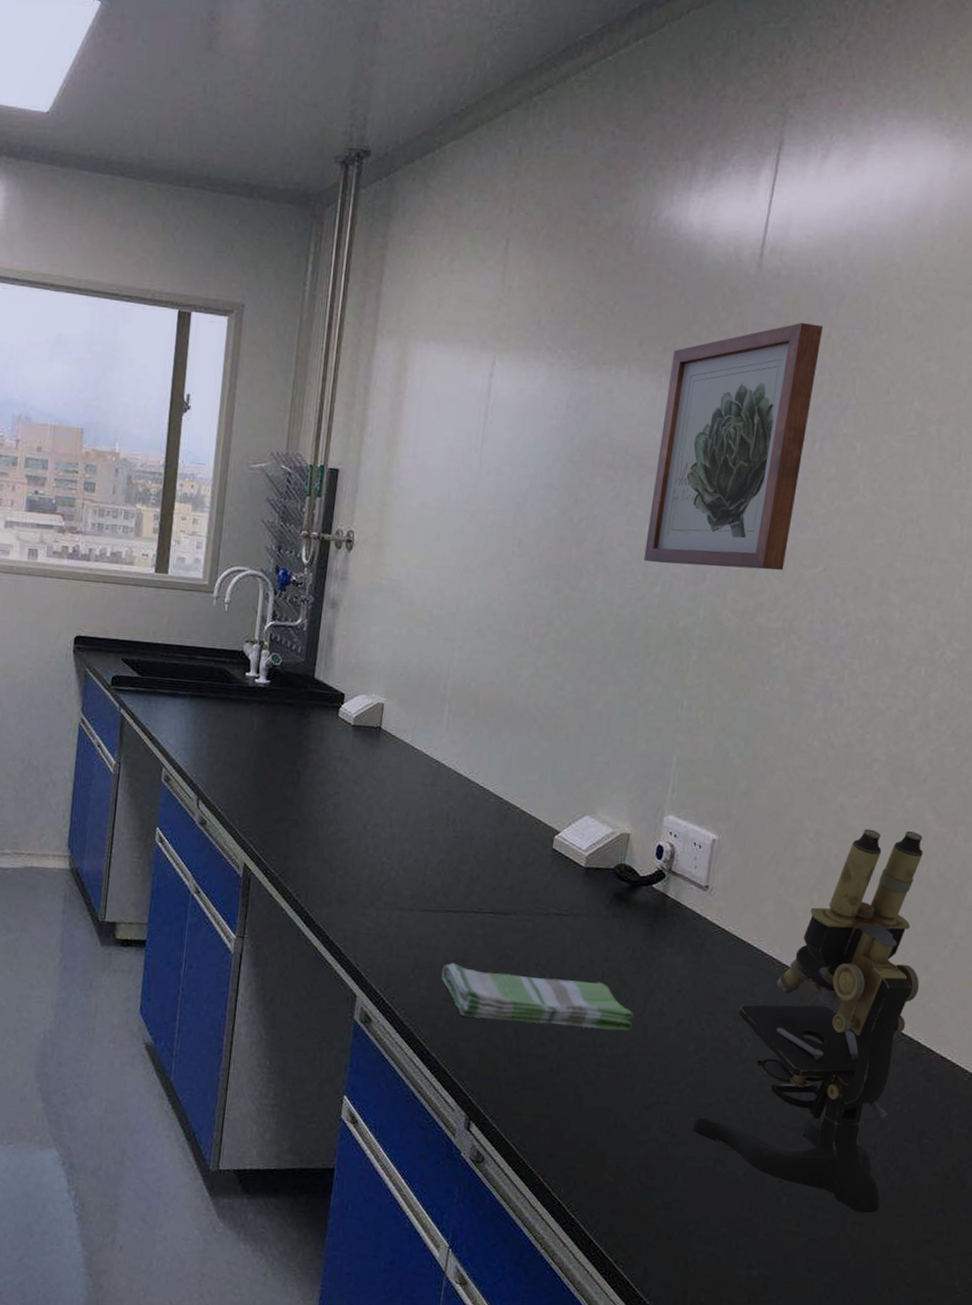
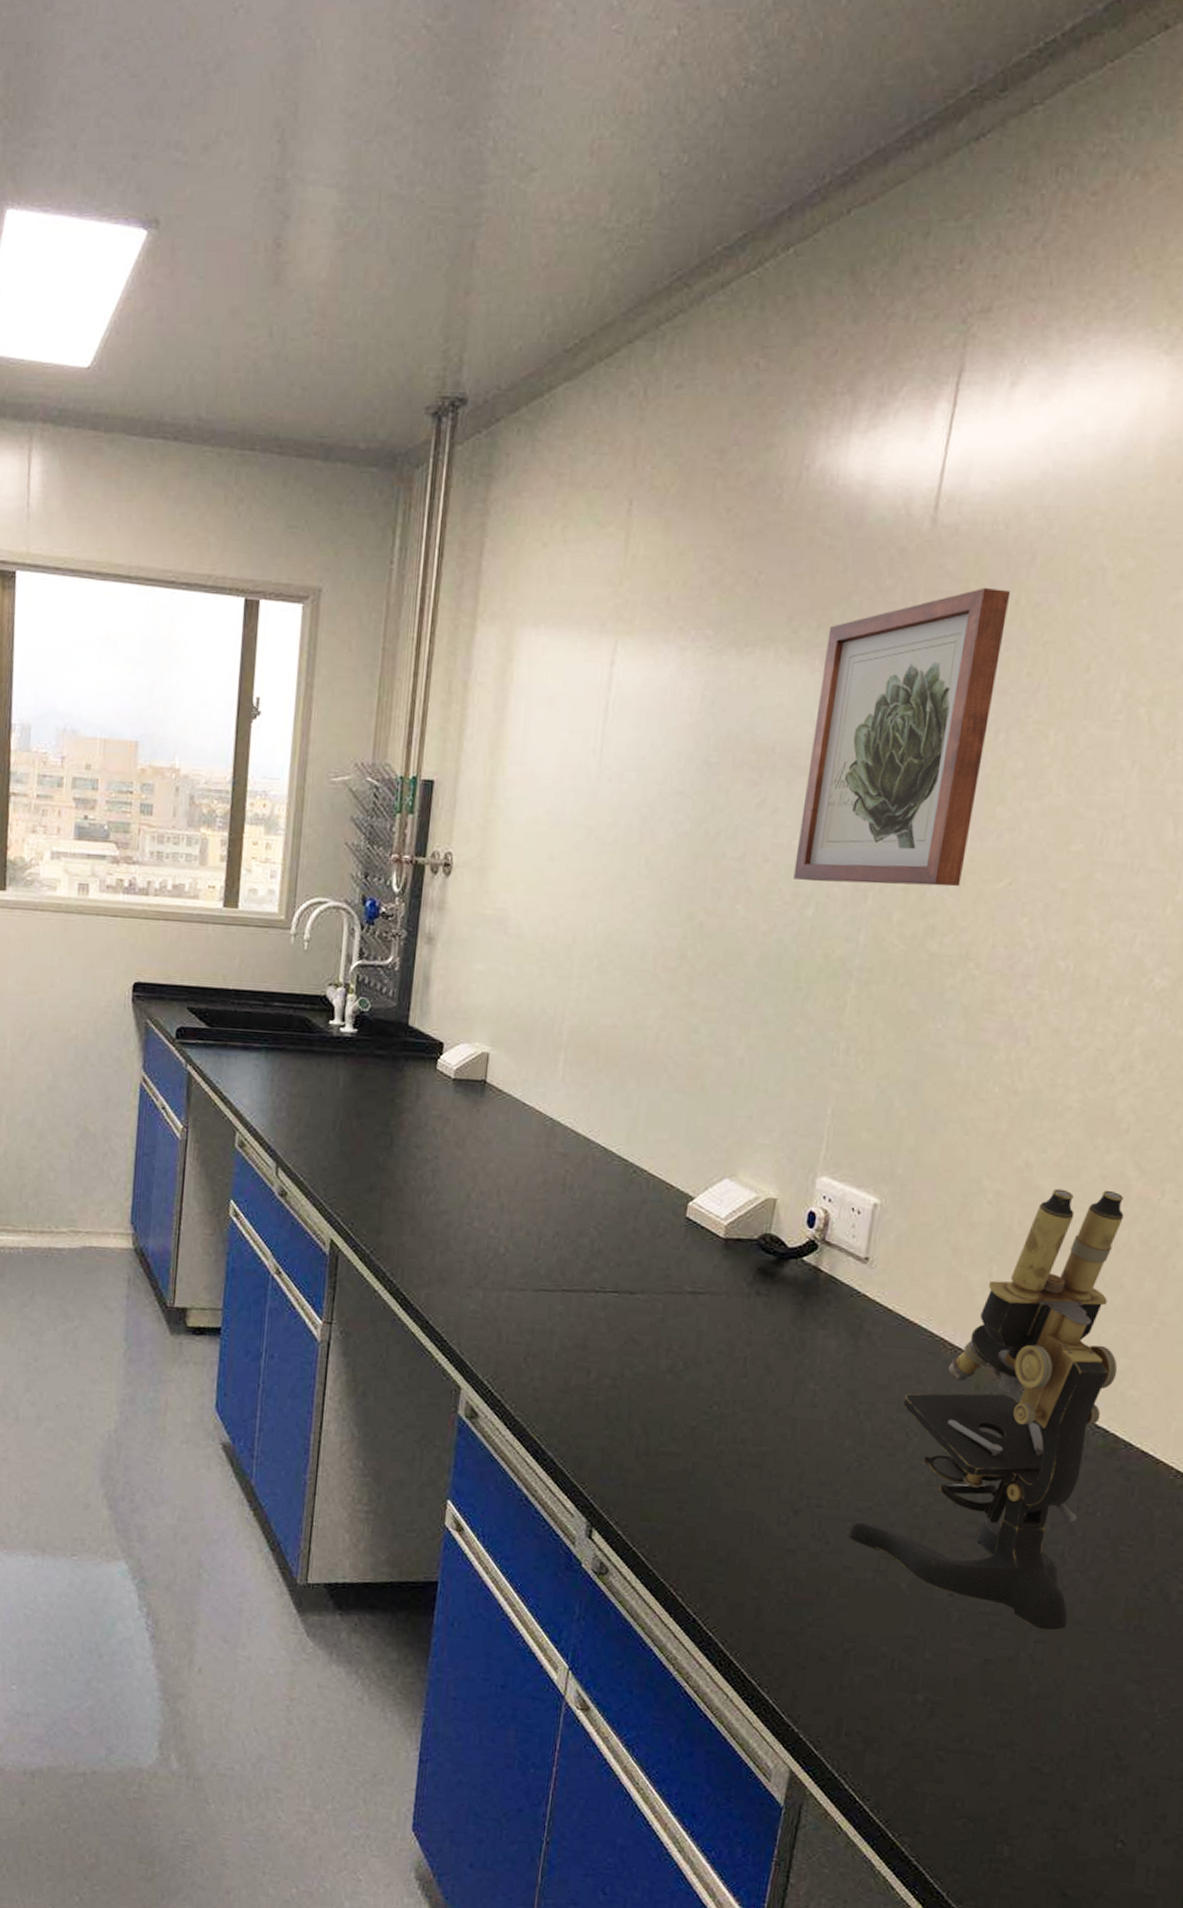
dish towel: present [441,962,635,1031] -> none [558,1349,782,1425]

